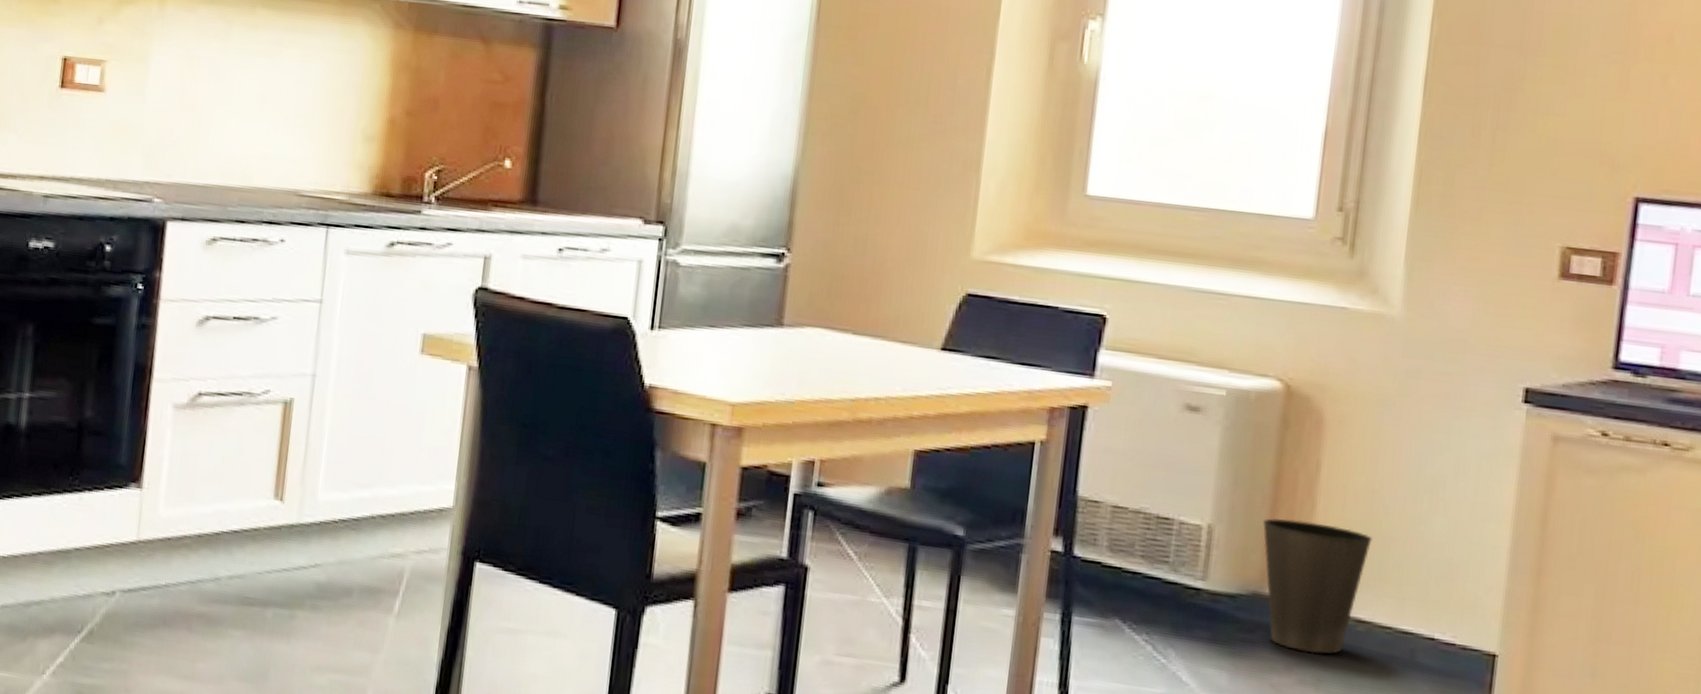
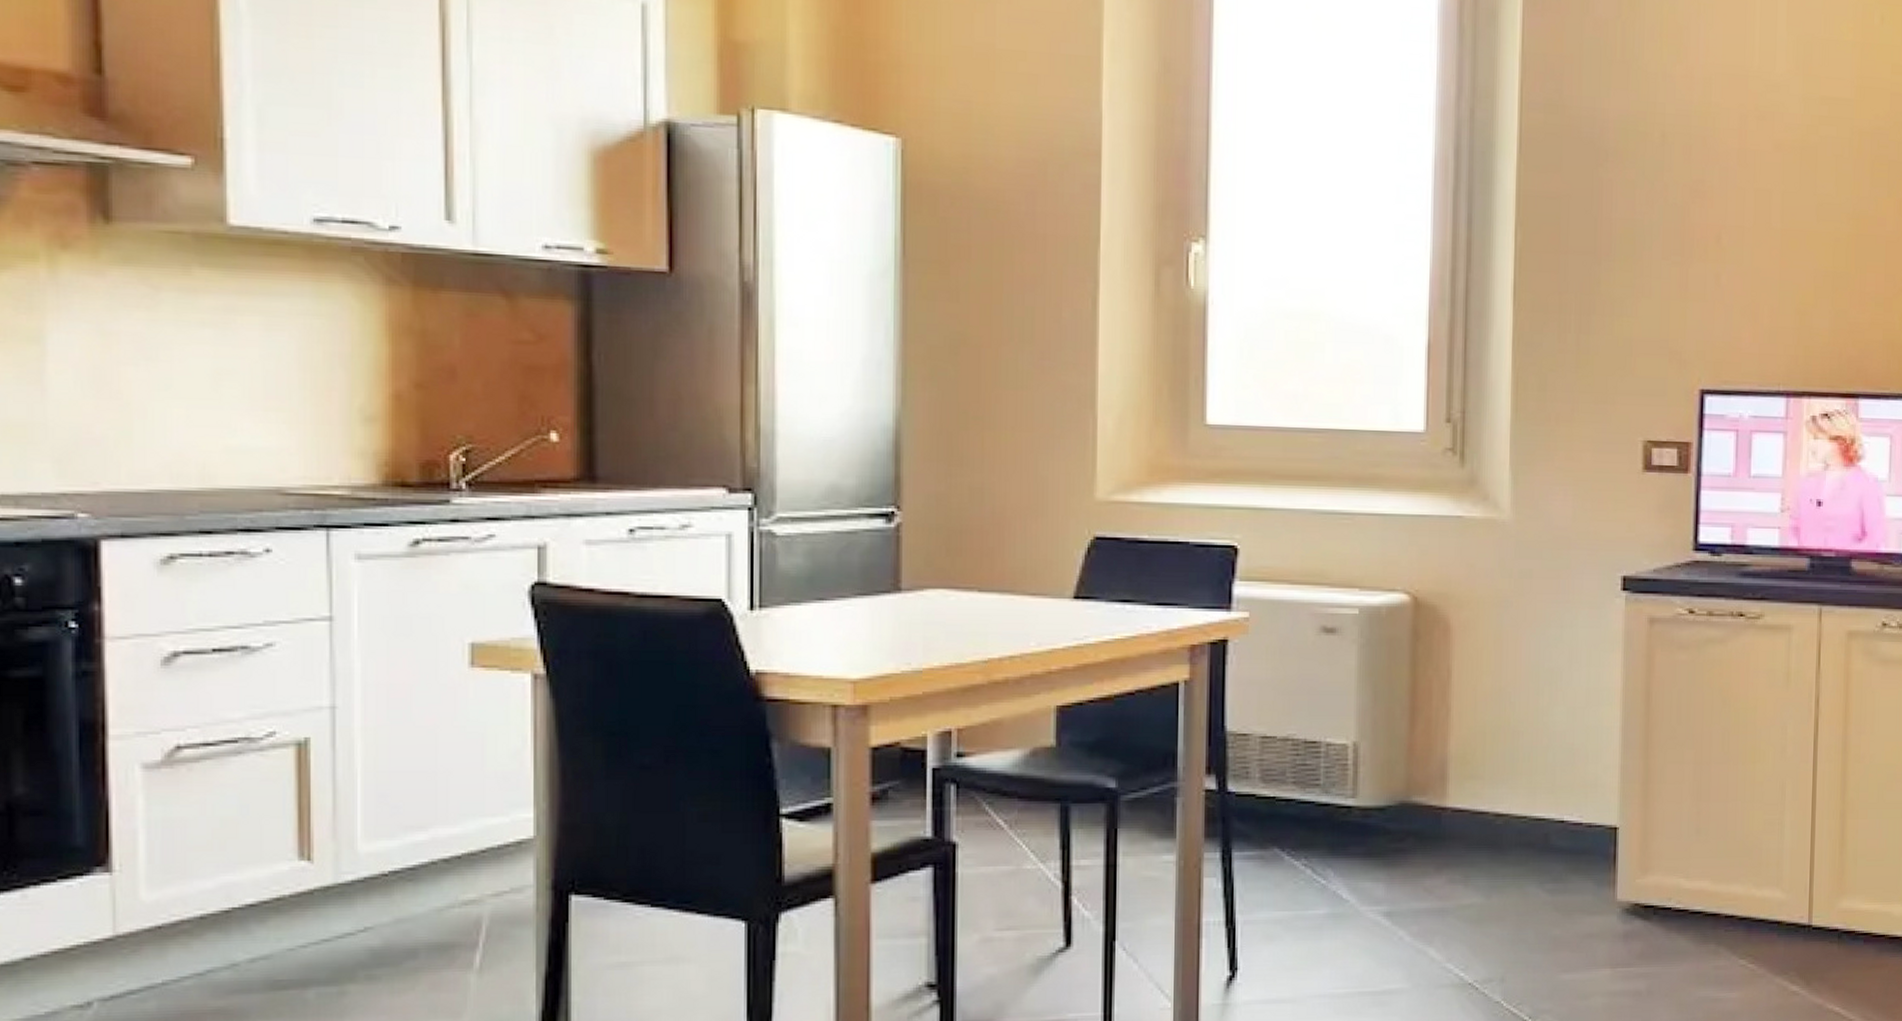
waste basket: present [1262,518,1372,654] -> none [1403,727,1503,853]

